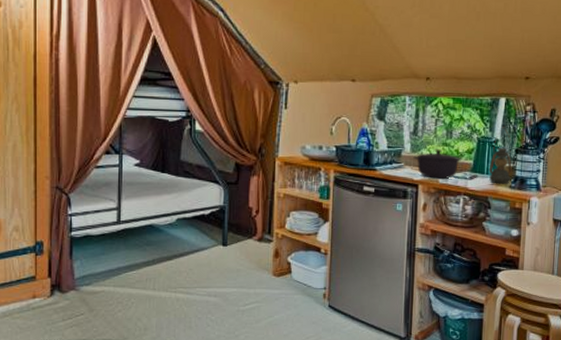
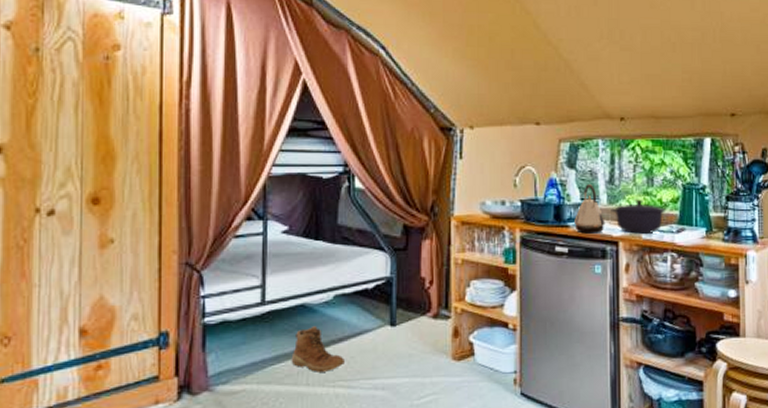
hiking boot: none [141,243,184,280] -> present [291,326,344,372]
kettle: none [381,135,408,177] -> present [574,184,605,234]
lantern: present [489,127,512,184] -> none [698,171,724,237]

